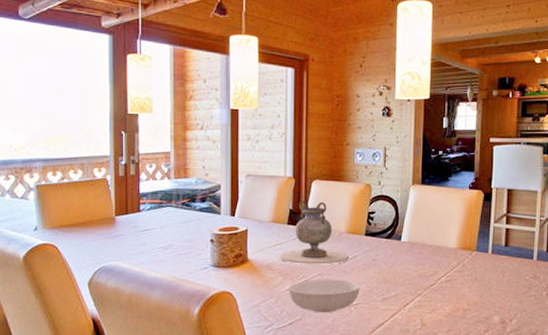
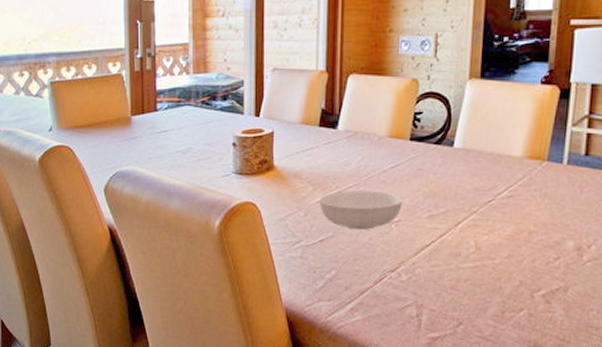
decorative vase: present [280,200,349,265] -> none [310,98,390,174]

